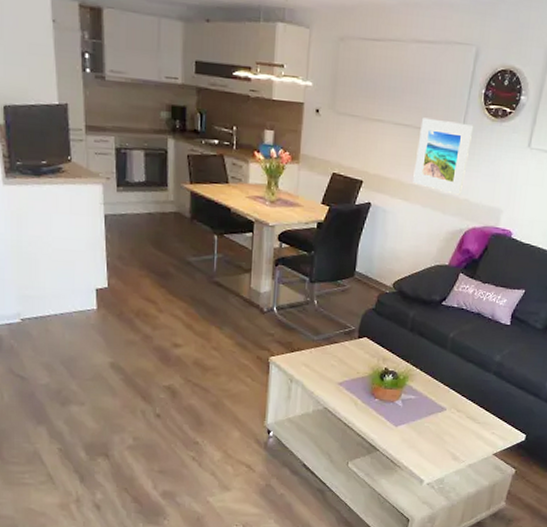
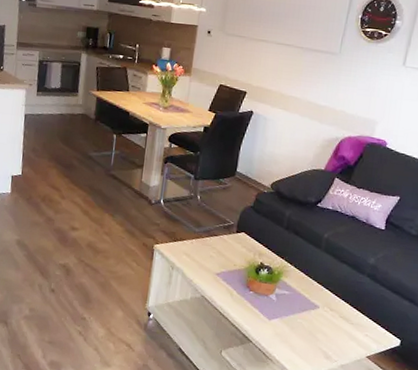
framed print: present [413,117,474,195] -> none [292,38,351,107]

